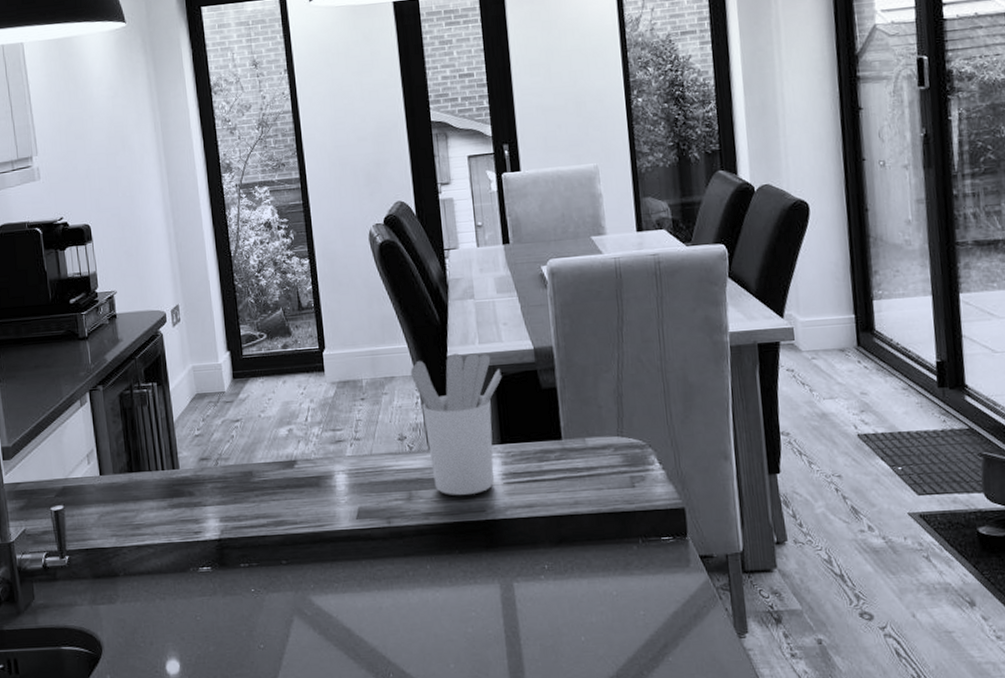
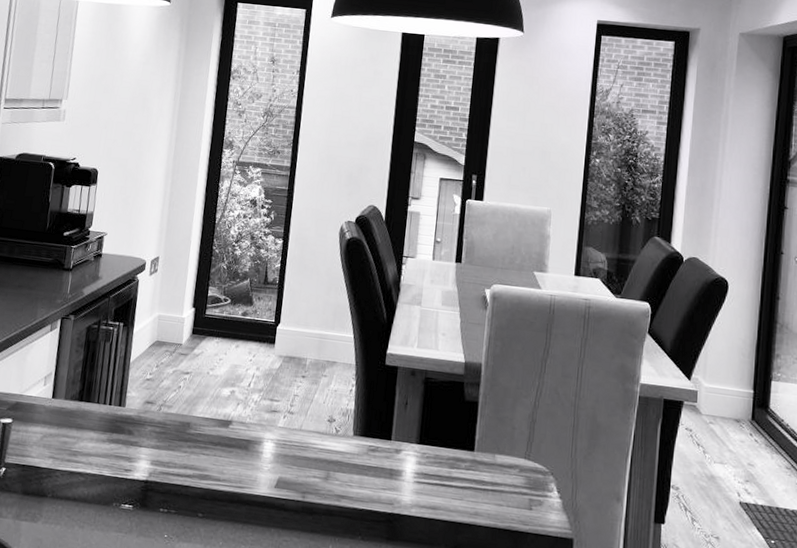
utensil holder: present [410,353,502,495] -> none [350,351,432,487]

